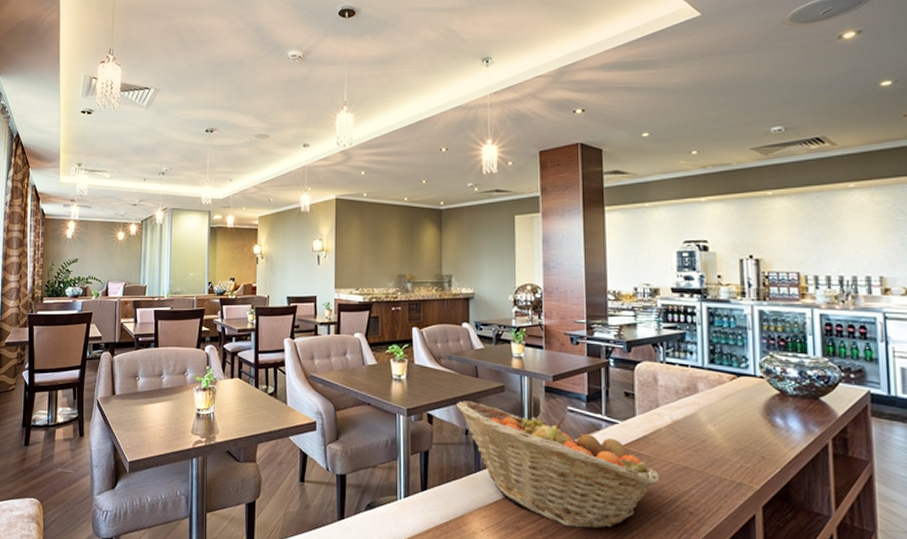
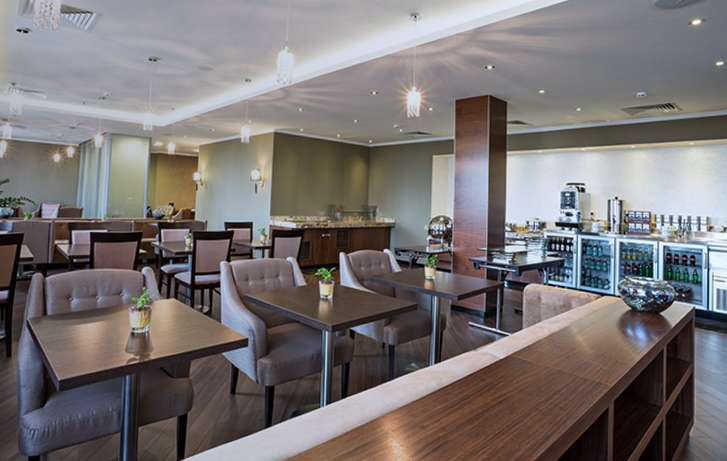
fruit basket: present [456,401,661,529] -> none [376,318,539,425]

